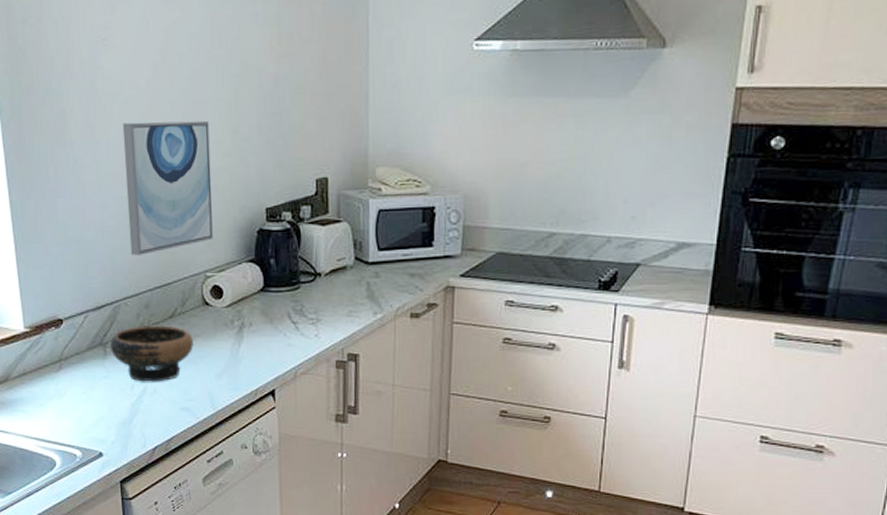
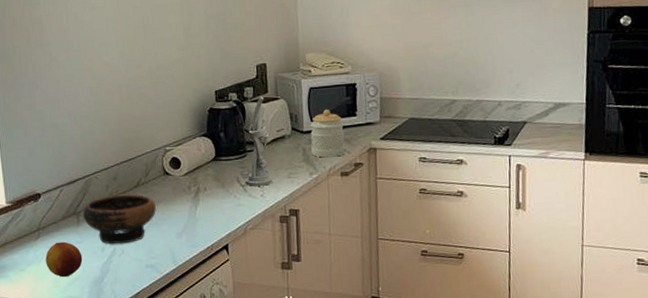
fruit: none [68,375,110,416] -> present [45,241,83,278]
wall art: present [122,120,213,255] -> none [91,21,171,136]
utensil holder: none [297,217,330,324] -> present [245,96,273,187]
jar: none [376,236,417,295] -> present [310,109,345,158]

